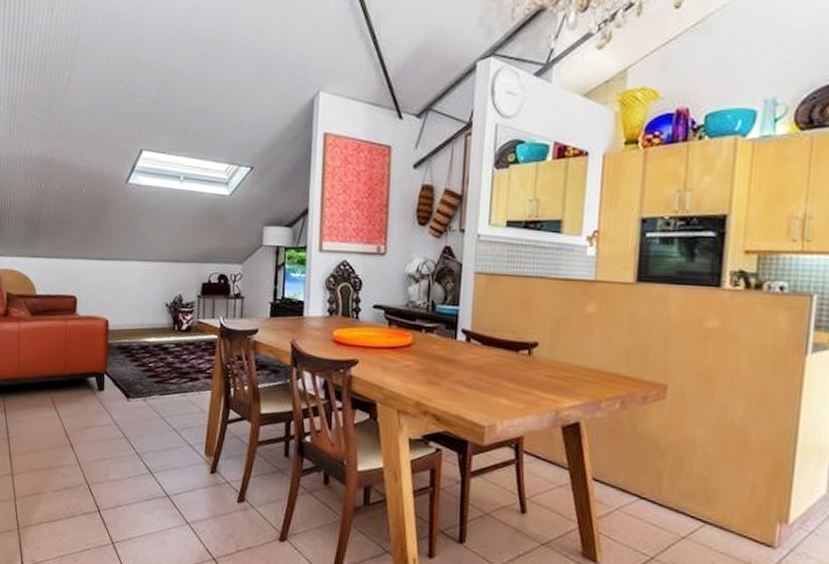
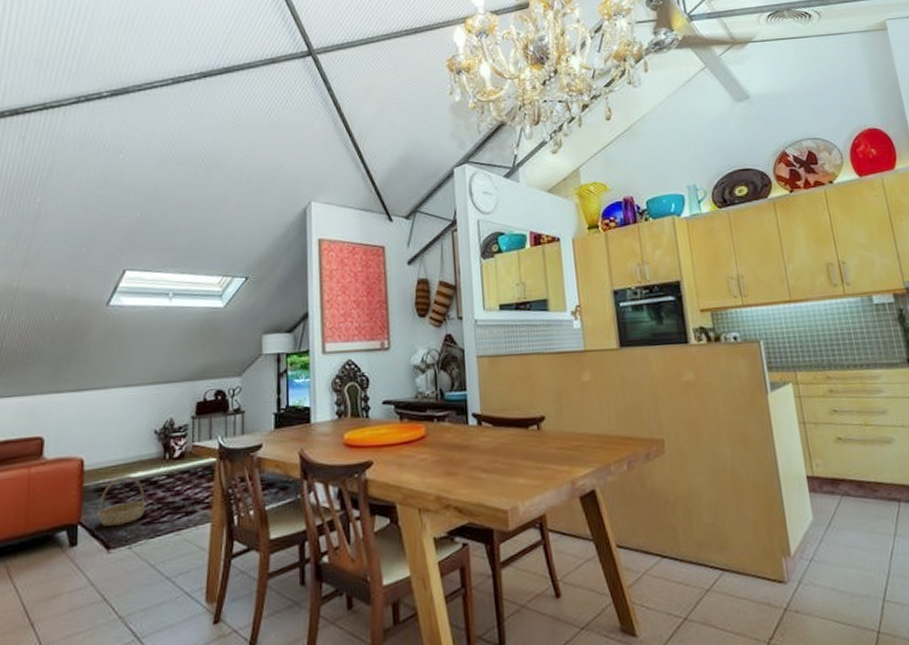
basket: none [119,339,159,380] -> present [97,476,147,526]

